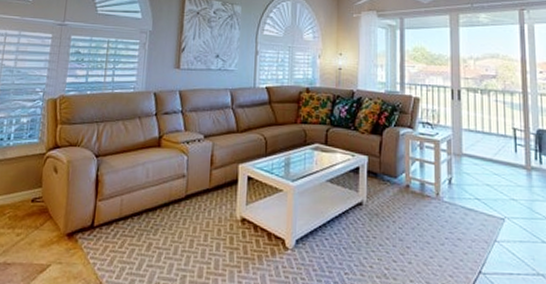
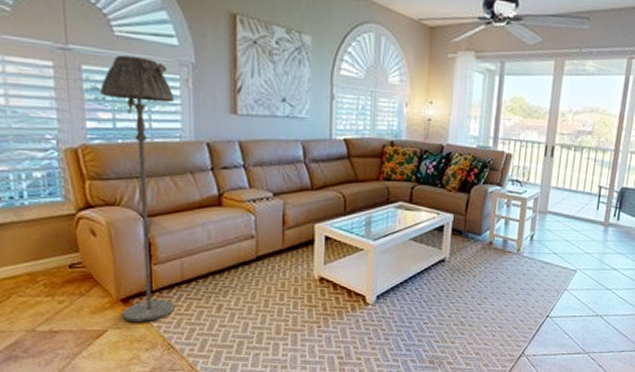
floor lamp: none [65,27,134,258] -> present [99,55,175,321]

